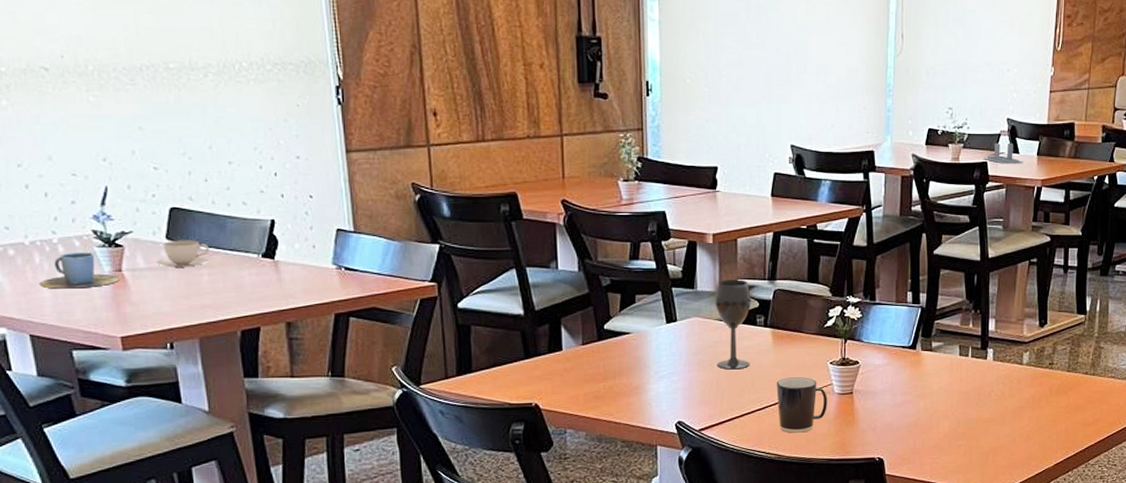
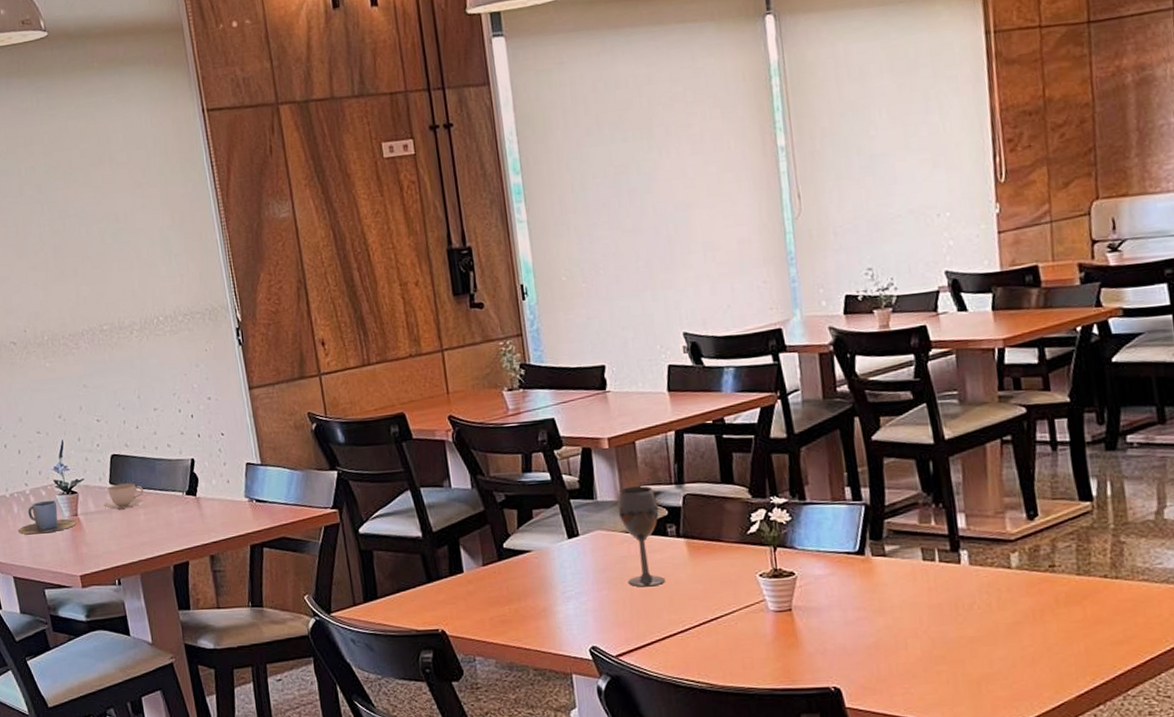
mug: present [776,377,827,433] -> none [698,593,763,659]
napkin holder: present [983,142,1023,163] -> none [920,299,975,325]

